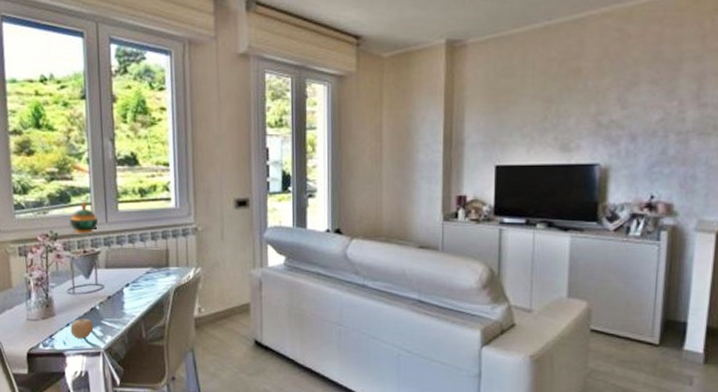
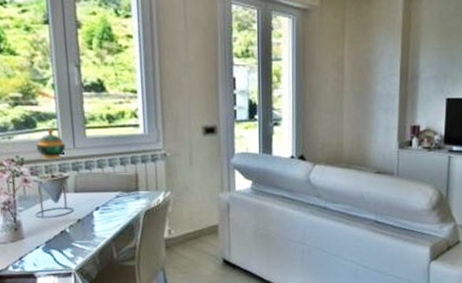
fruit: present [70,317,94,339] -> none [40,240,64,260]

